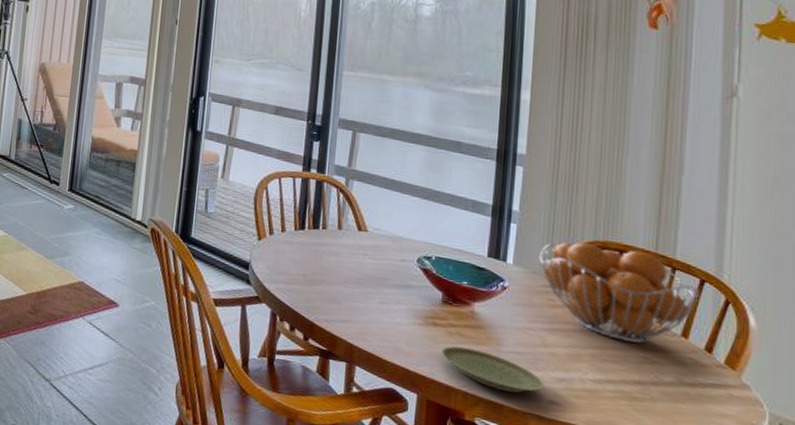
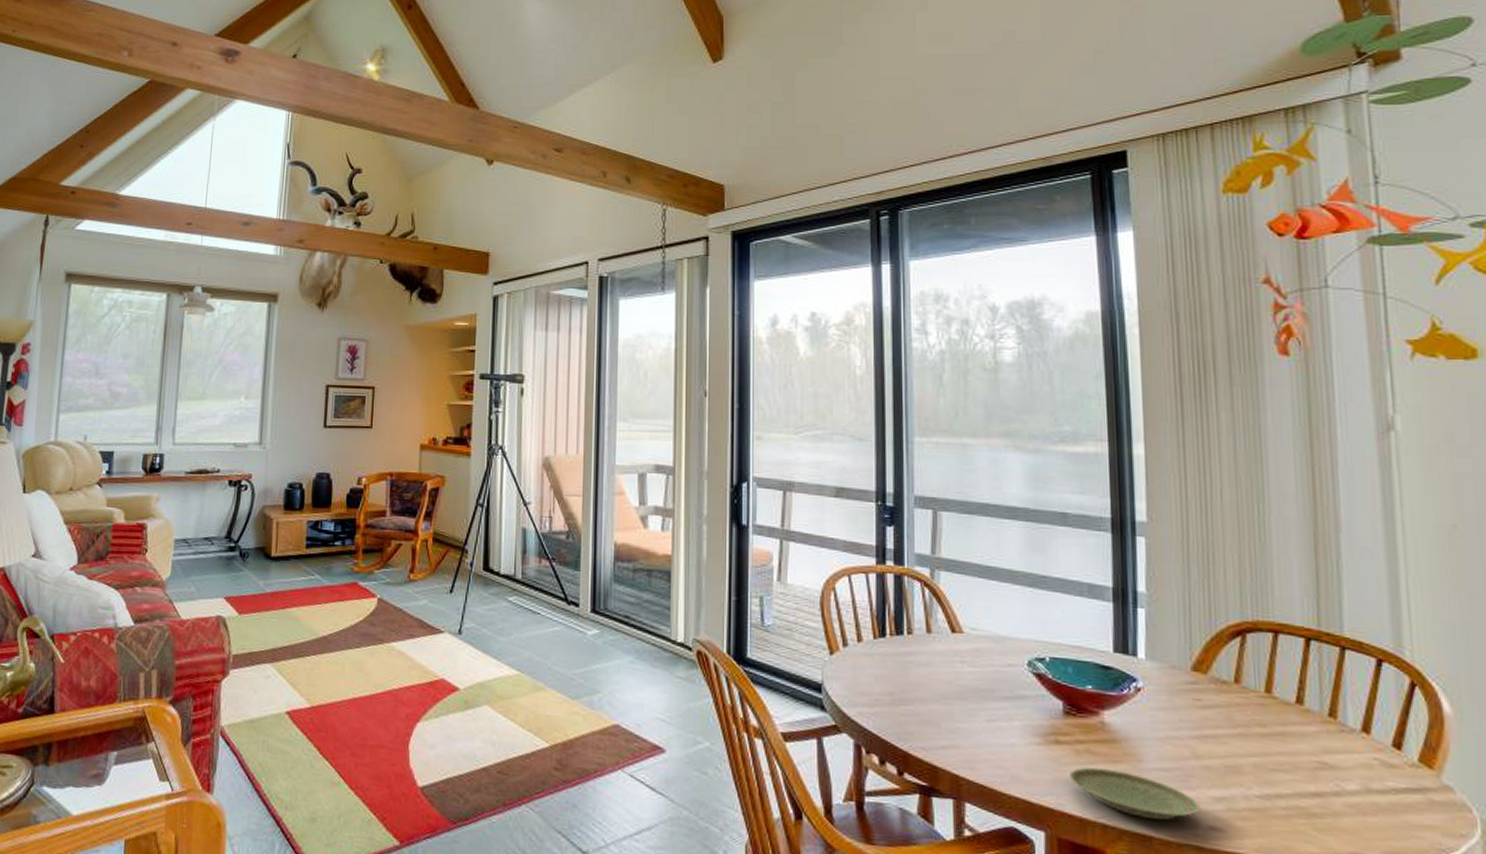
fruit basket: present [539,242,699,344] -> none [1176,625,1378,745]

